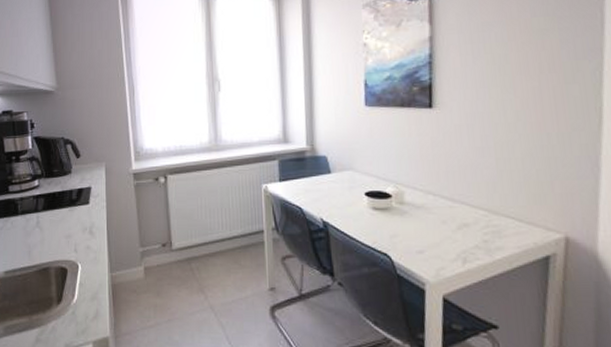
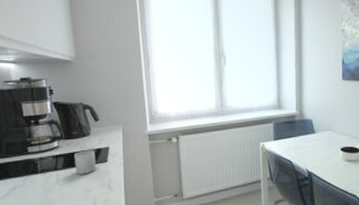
mug: none [55,190,78,217] -> present [74,150,97,174]

